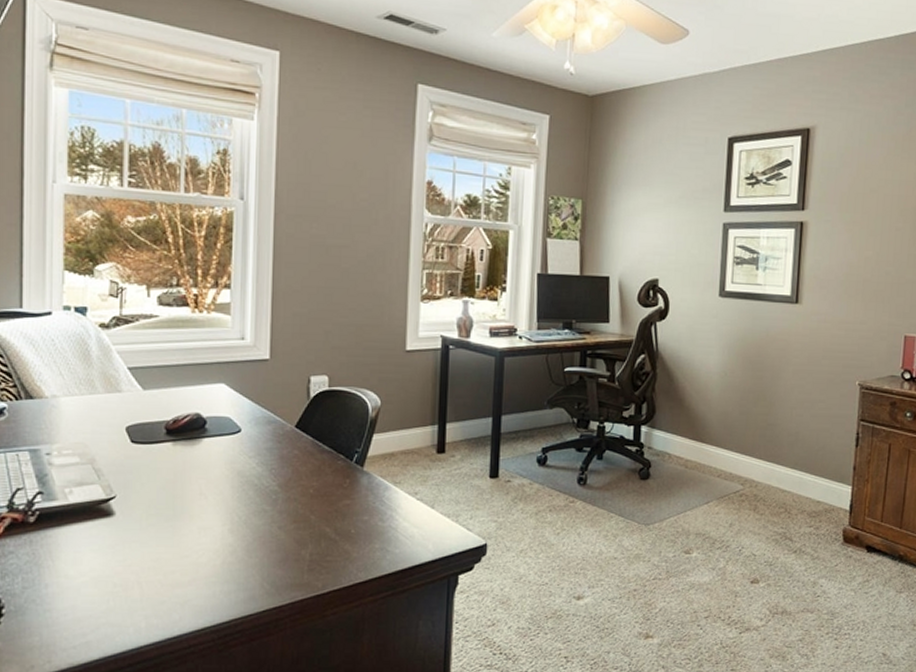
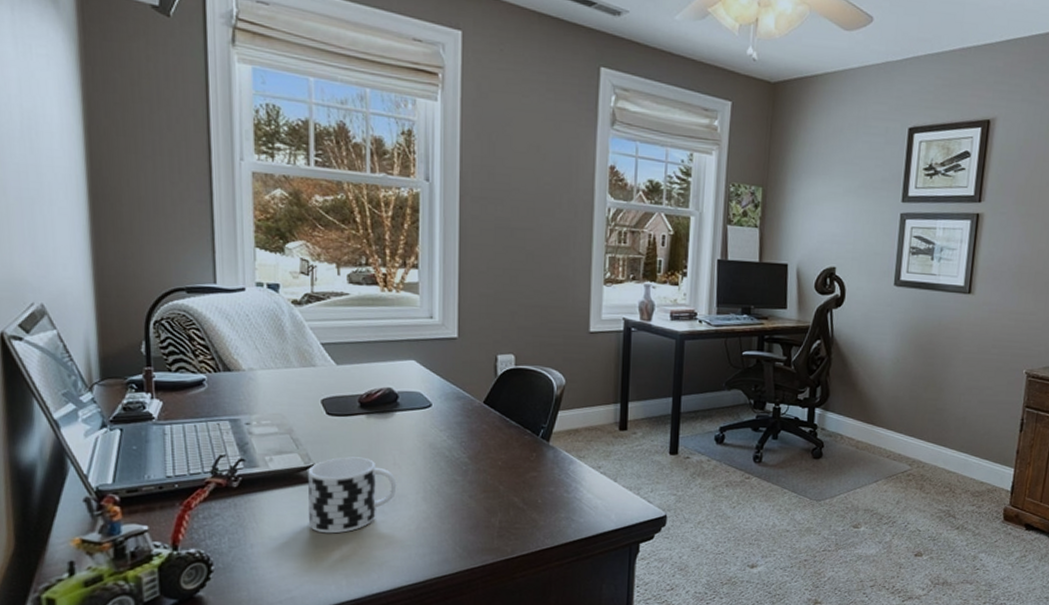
cup: none [109,487,203,571] -> present [308,457,397,534]

